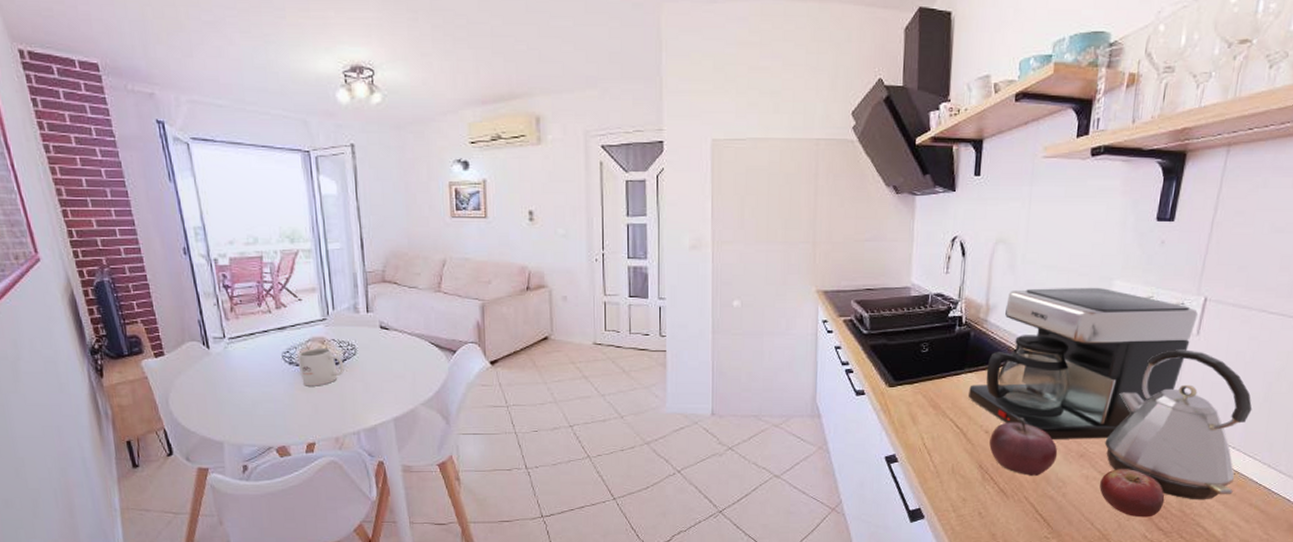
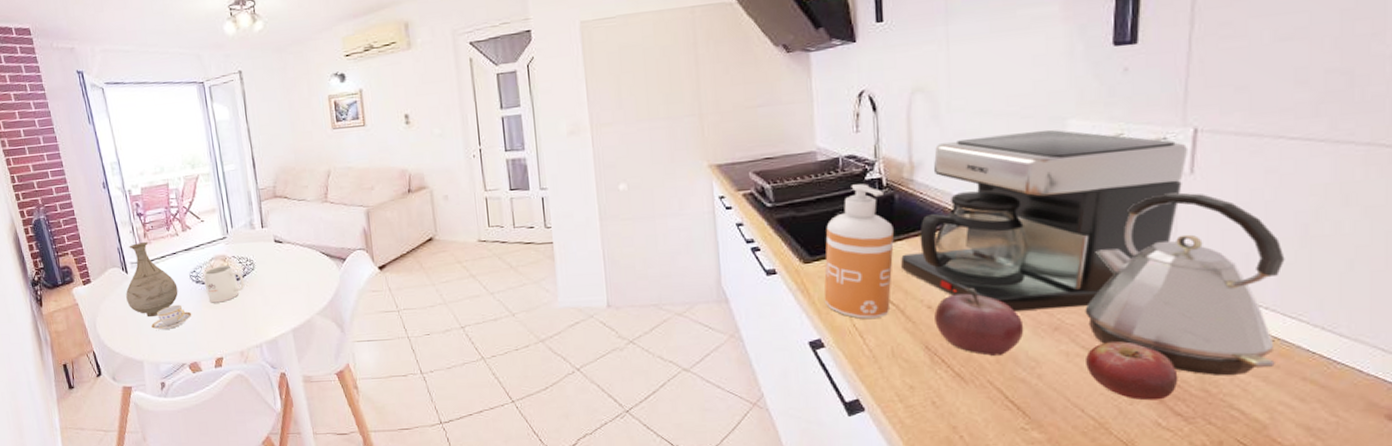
vase: none [206,317,268,397] -> present [126,242,178,318]
teacup: none [235,385,283,410] -> present [151,304,192,330]
soap dispenser: none [902,320,966,440] -> present [824,184,894,319]

